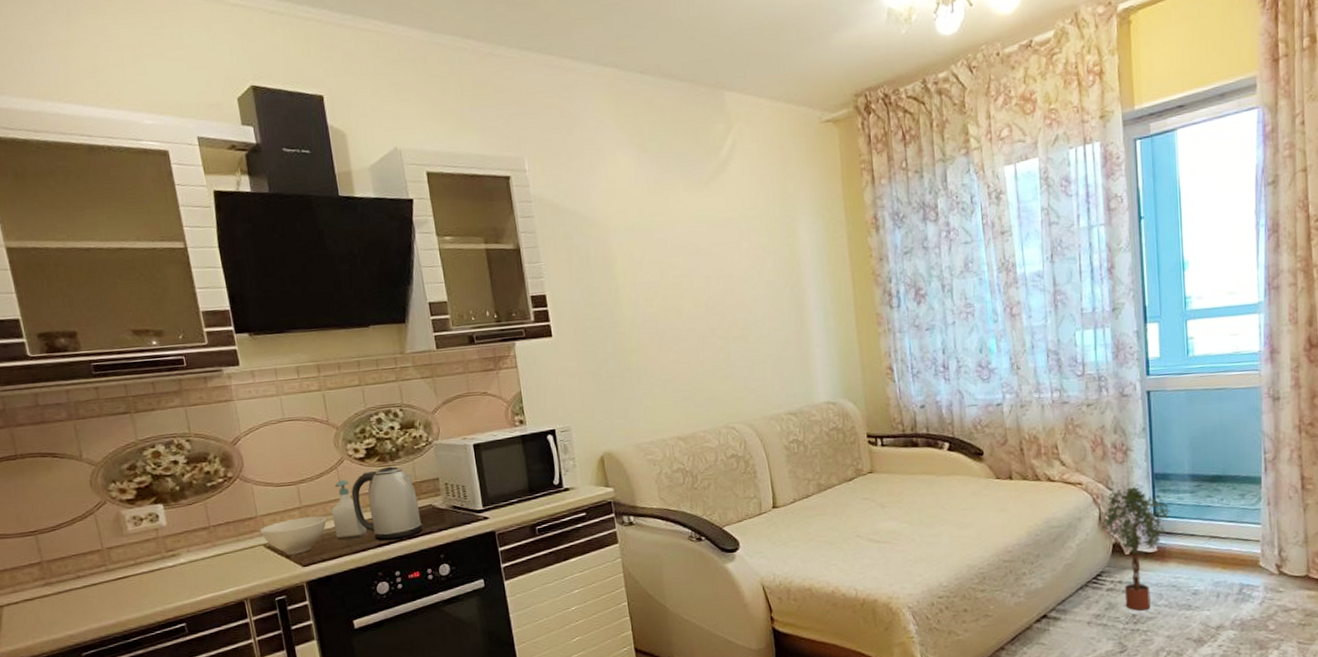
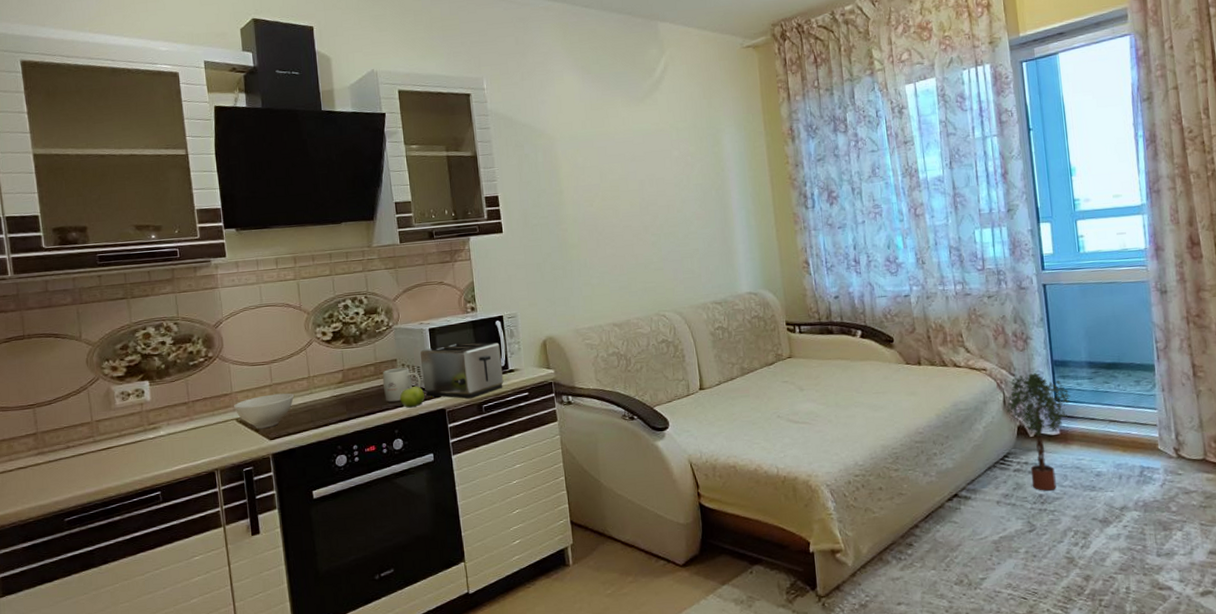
soap bottle: present [331,479,368,540] -> none [299,360,330,416]
kettle: present [351,466,423,541] -> none [317,348,380,417]
mug: none [423,486,468,525] -> present [382,367,422,403]
fruit: none [444,506,472,532] -> present [399,385,424,409]
toaster: none [464,458,558,521] -> present [420,342,504,400]

